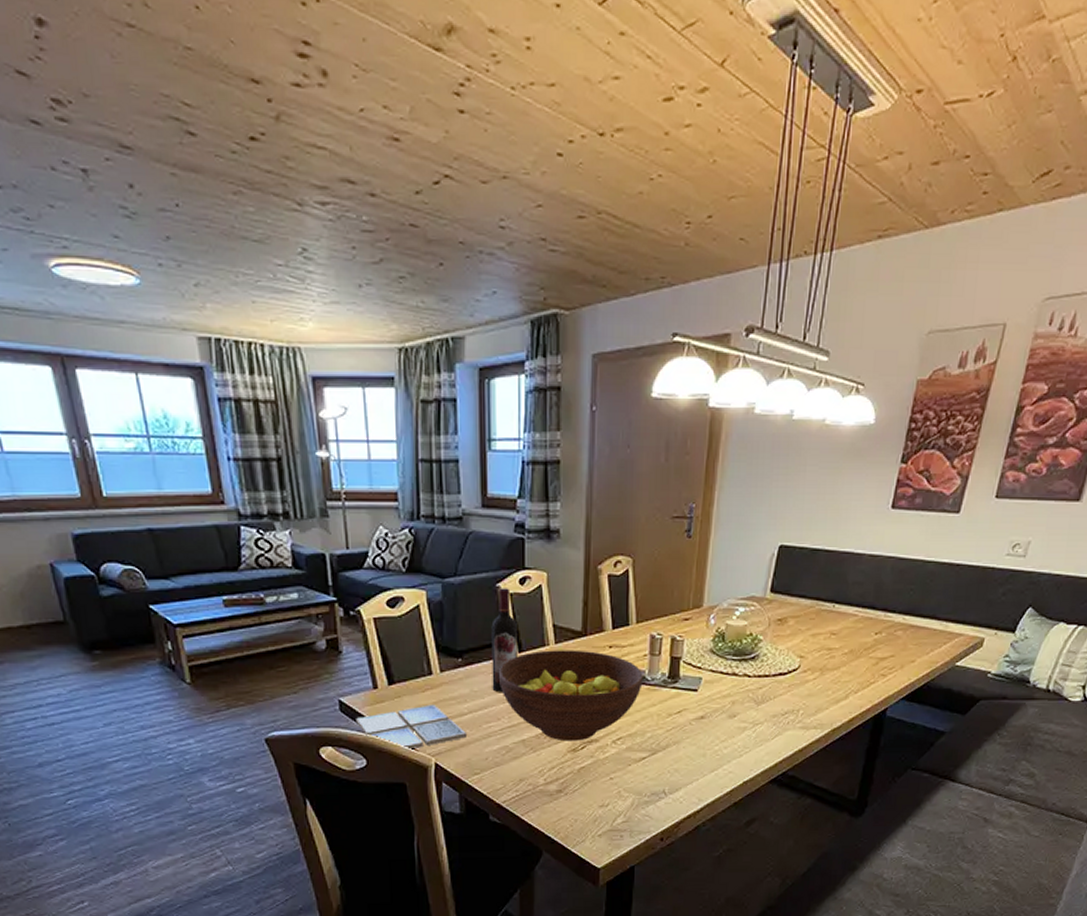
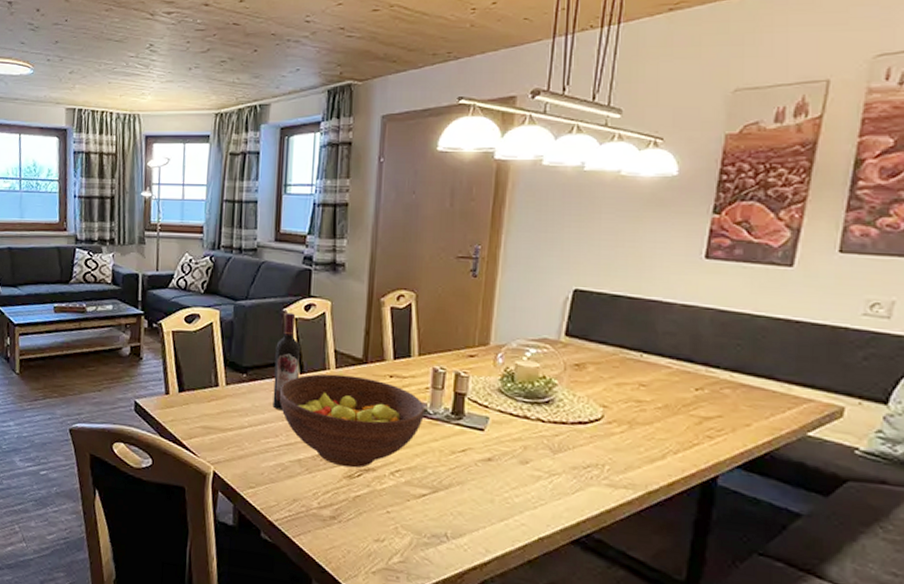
drink coaster: present [356,704,468,750] -> none [147,414,246,455]

